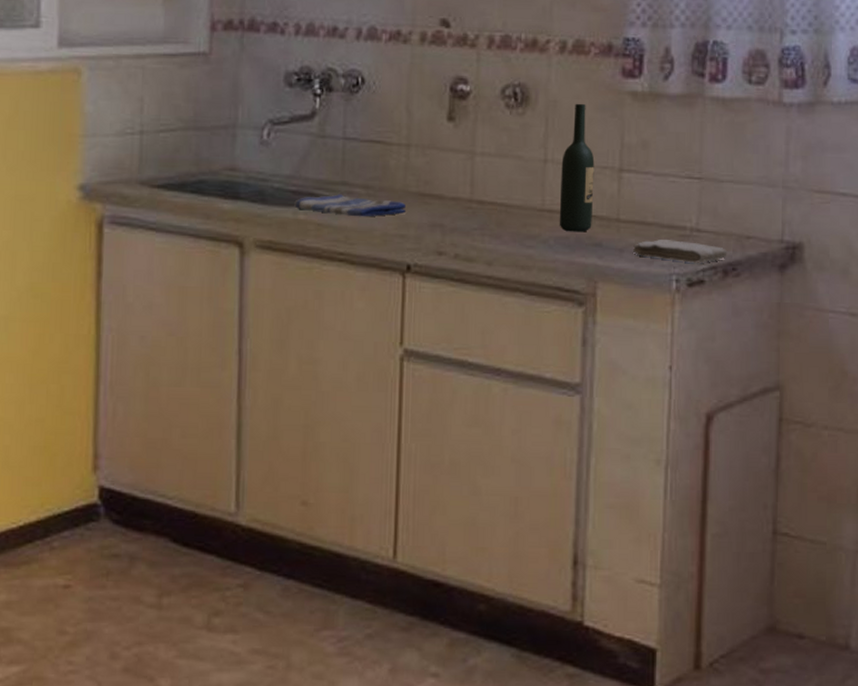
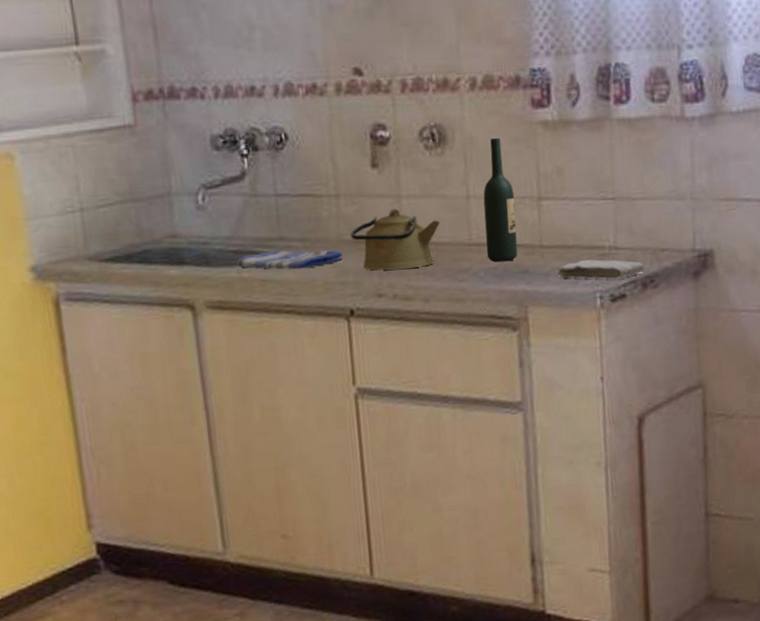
kettle: none [417,164,513,228] -> present [350,208,440,271]

